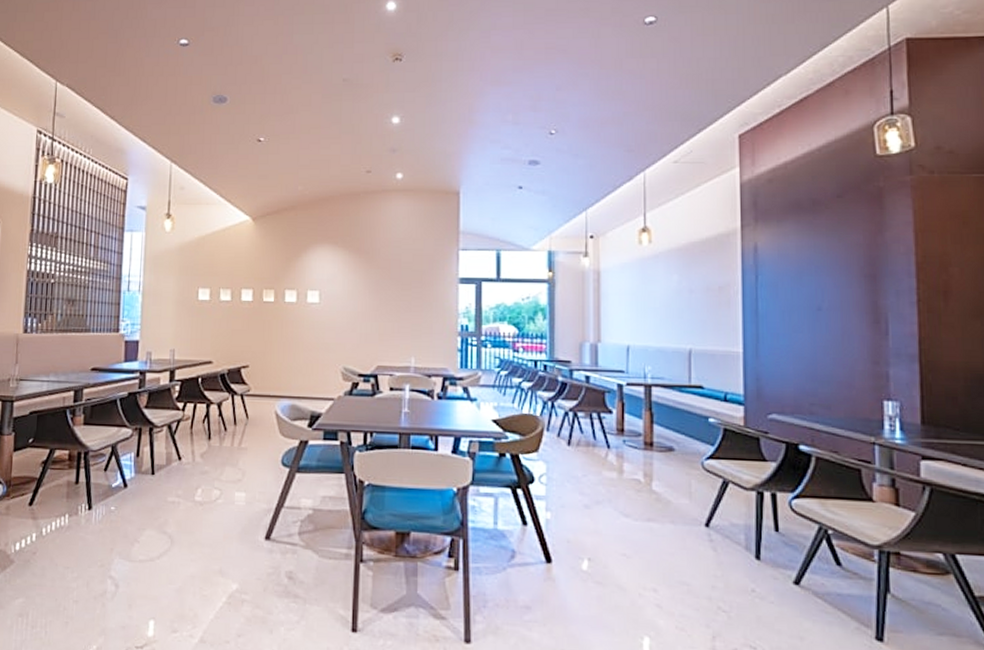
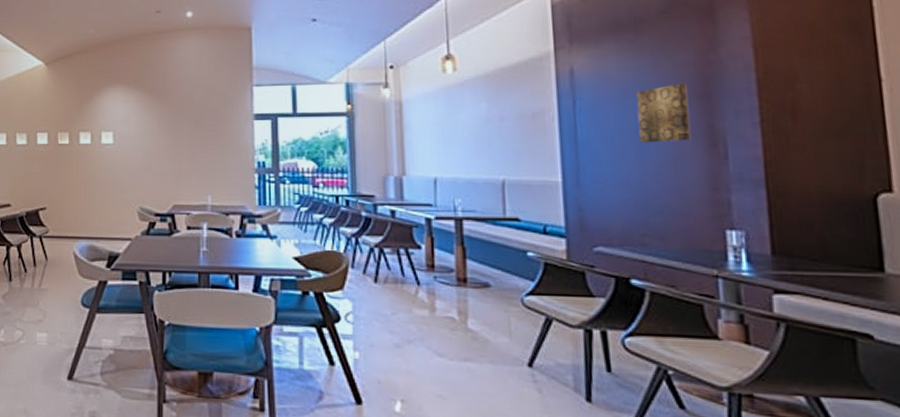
wall art: none [811,263,858,318] -> present [636,83,691,143]

